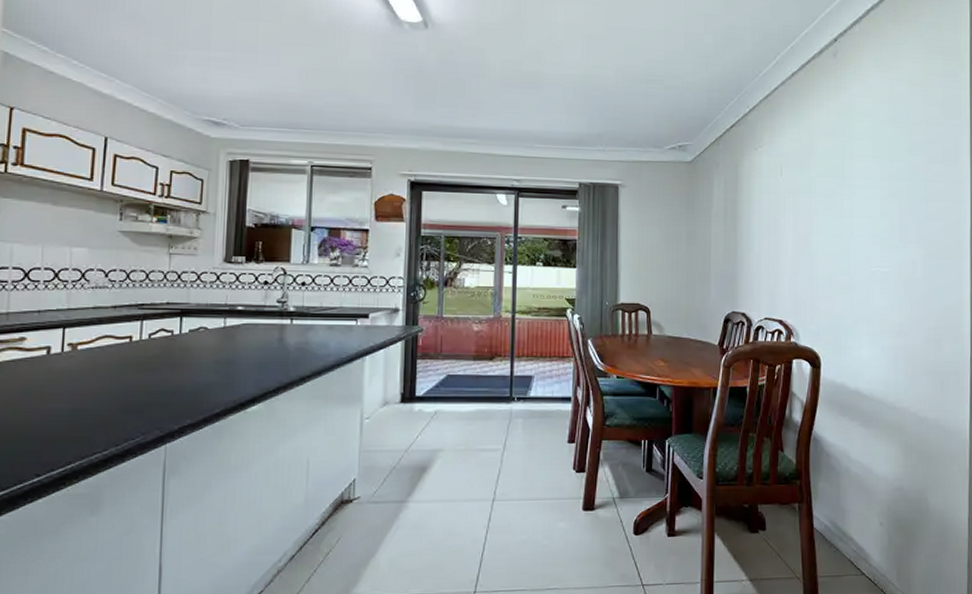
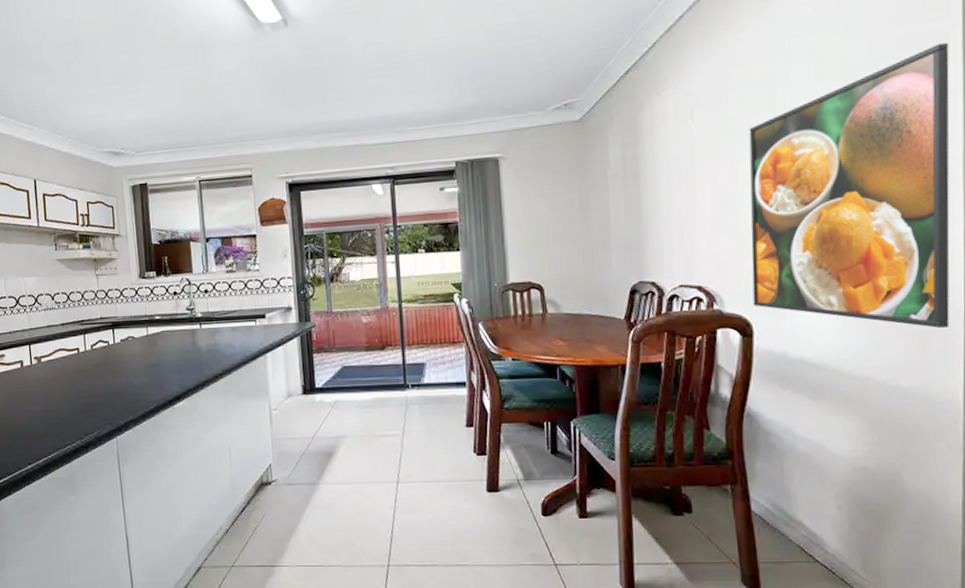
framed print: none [822,144,962,371] -> present [749,43,950,329]

